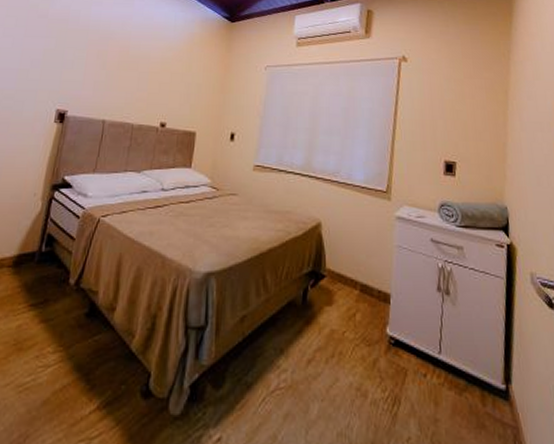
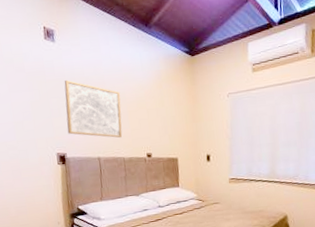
wall art: none [75,31,146,101] -> present [64,79,123,138]

